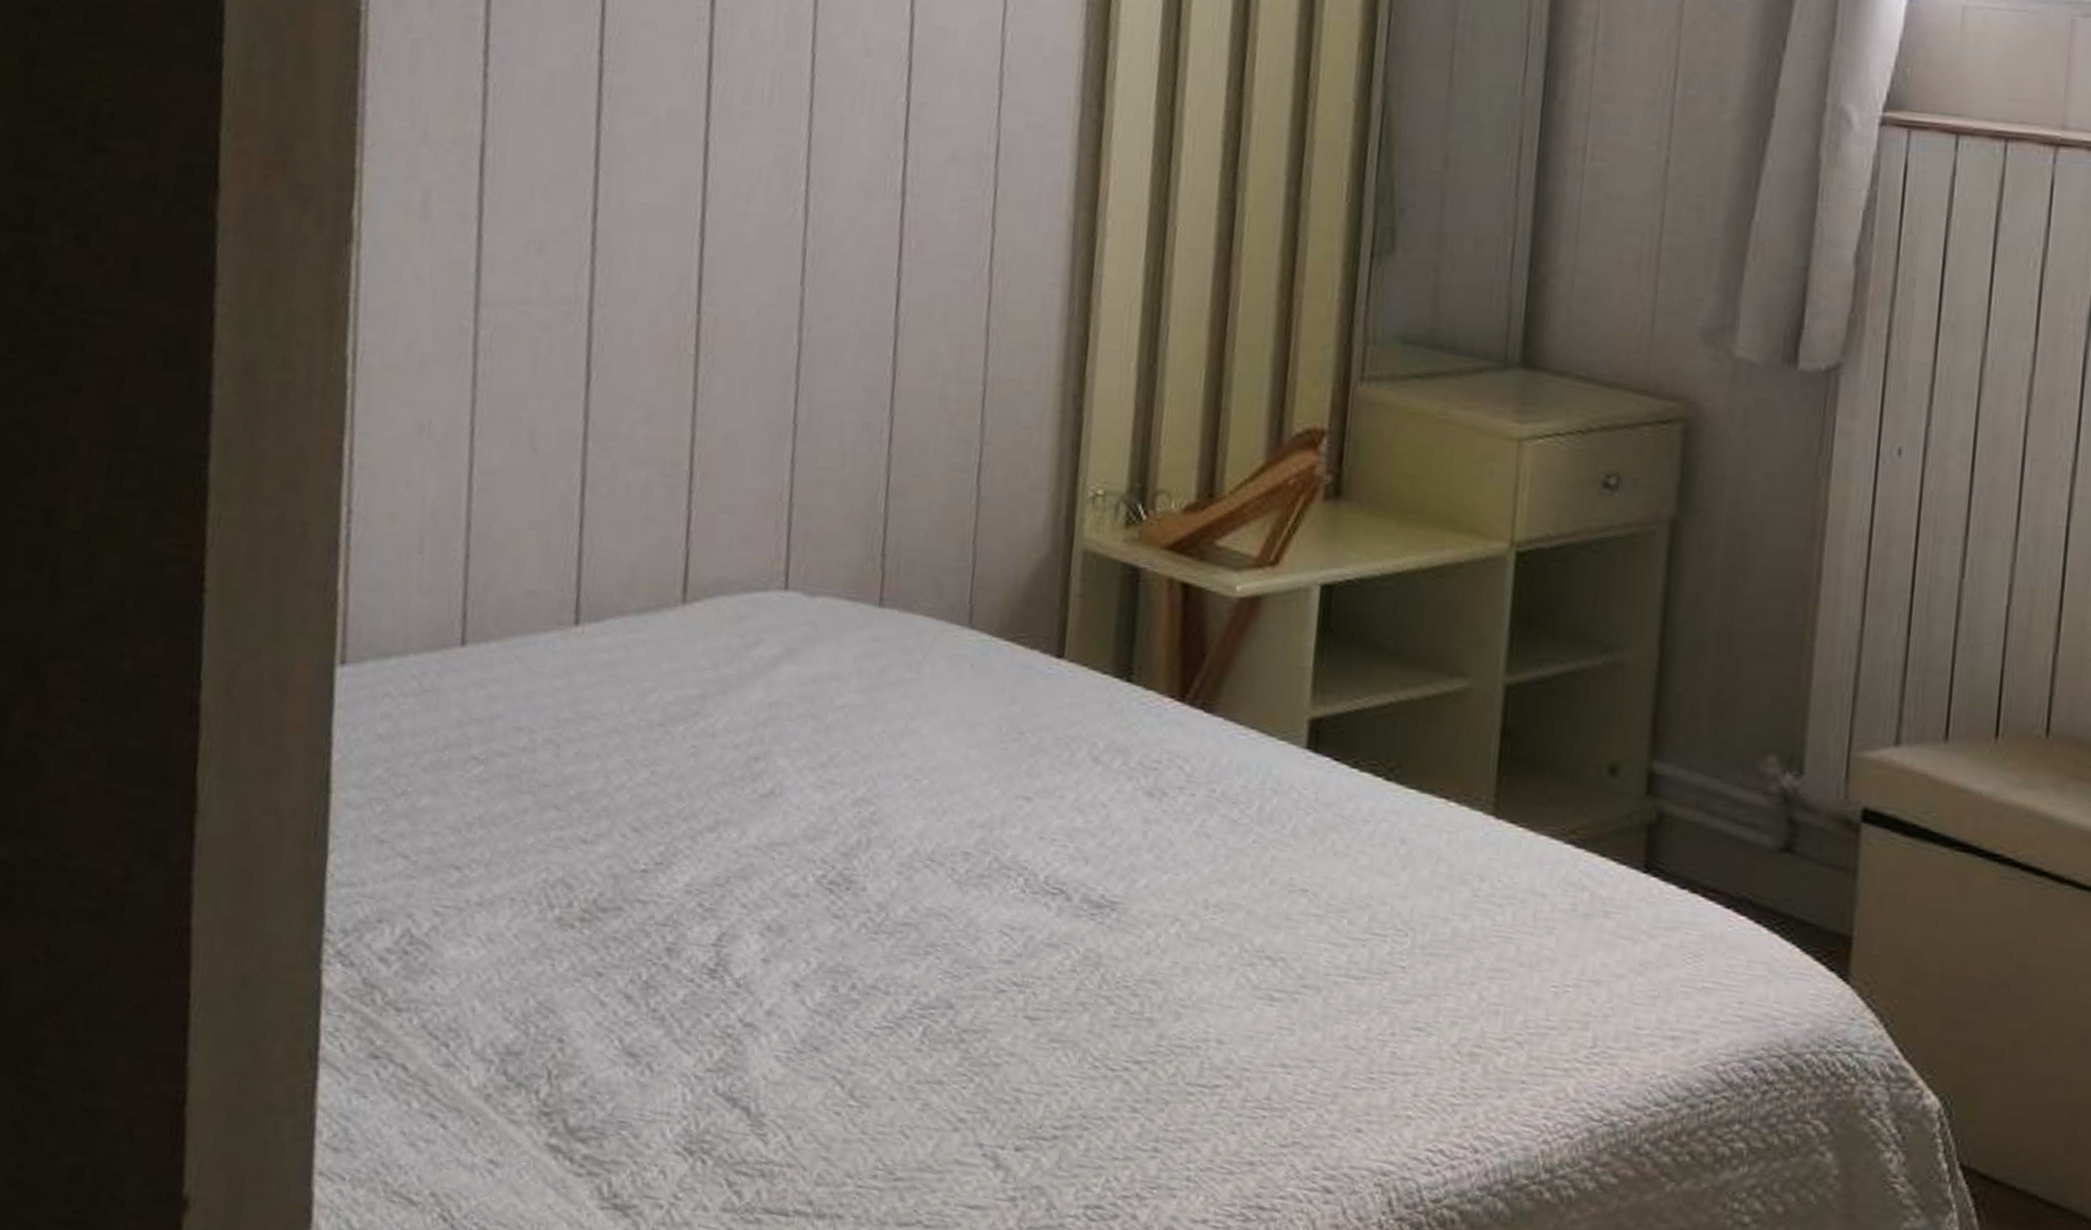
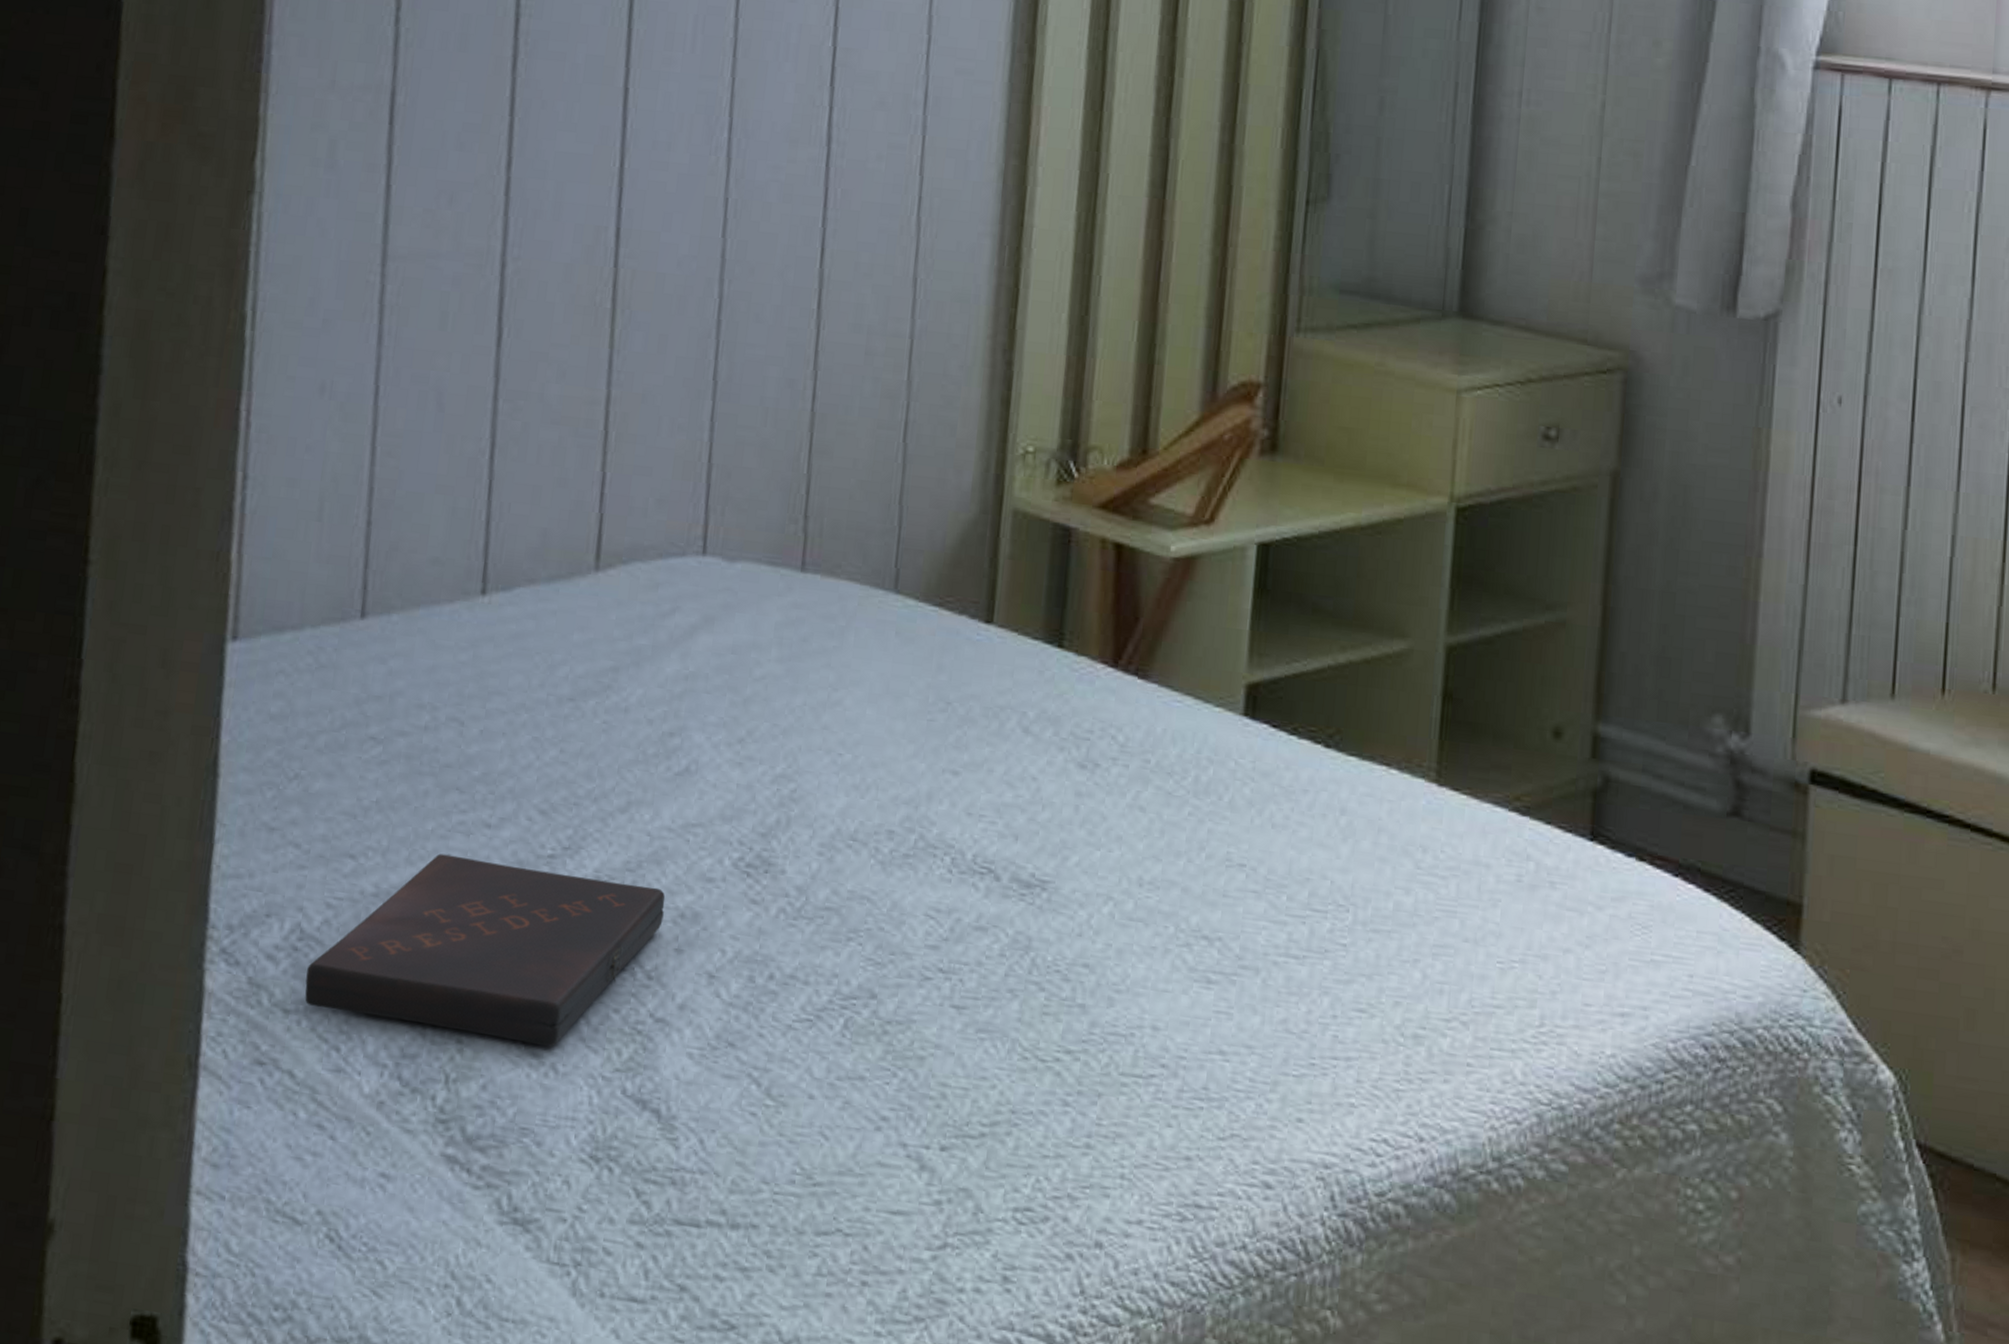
book: none [415,866,753,1048] -> present [305,853,665,1047]

